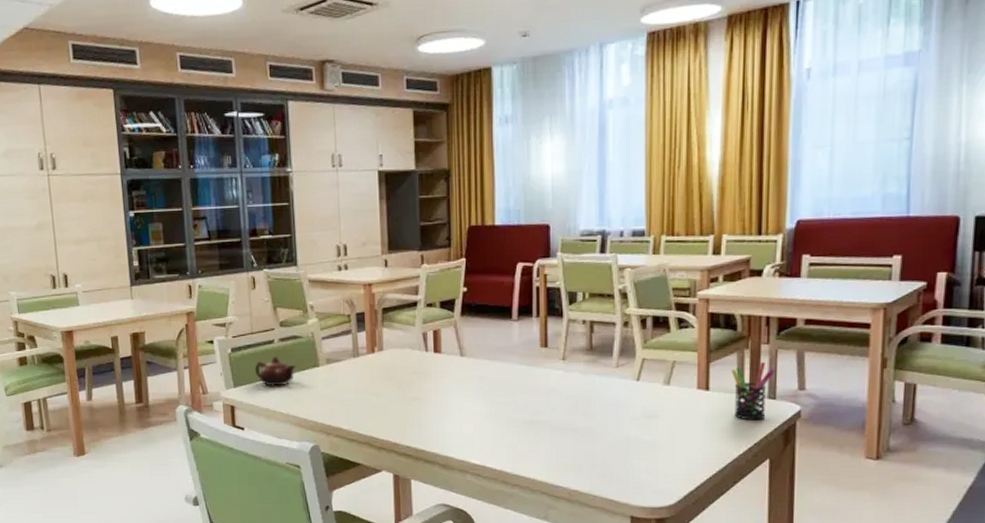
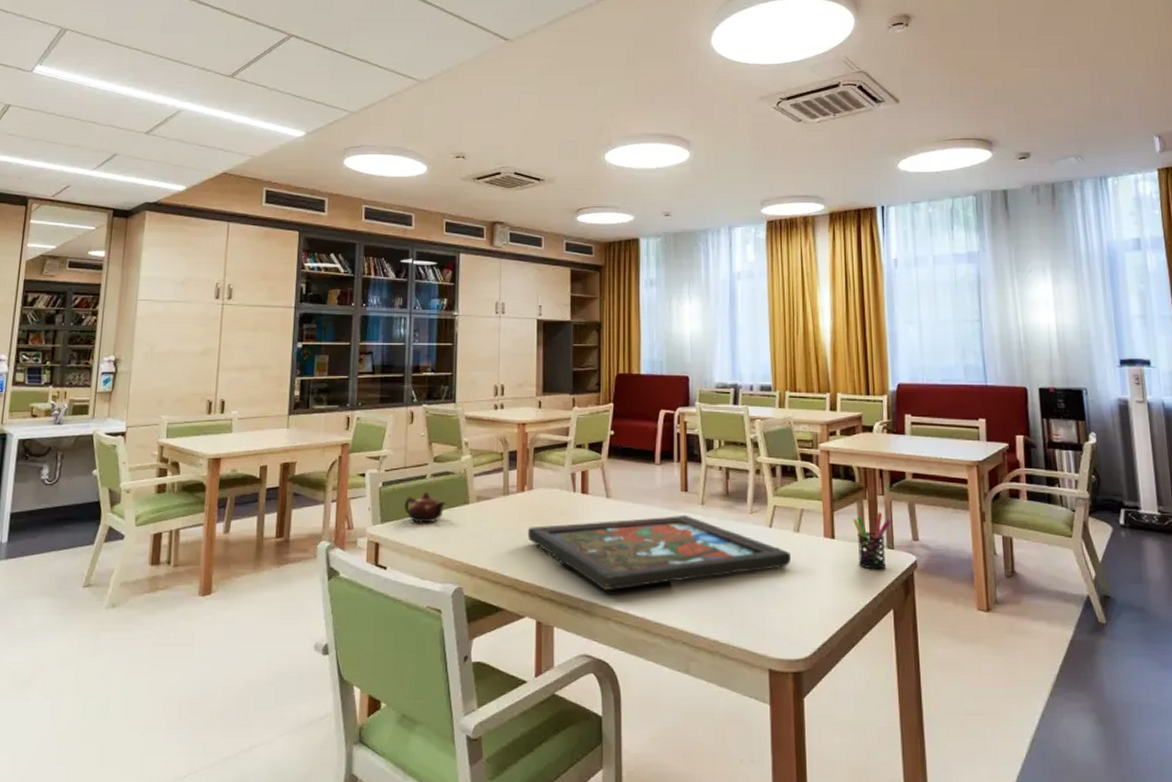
framed painting: none [380,370,659,445] -> present [527,514,791,590]

